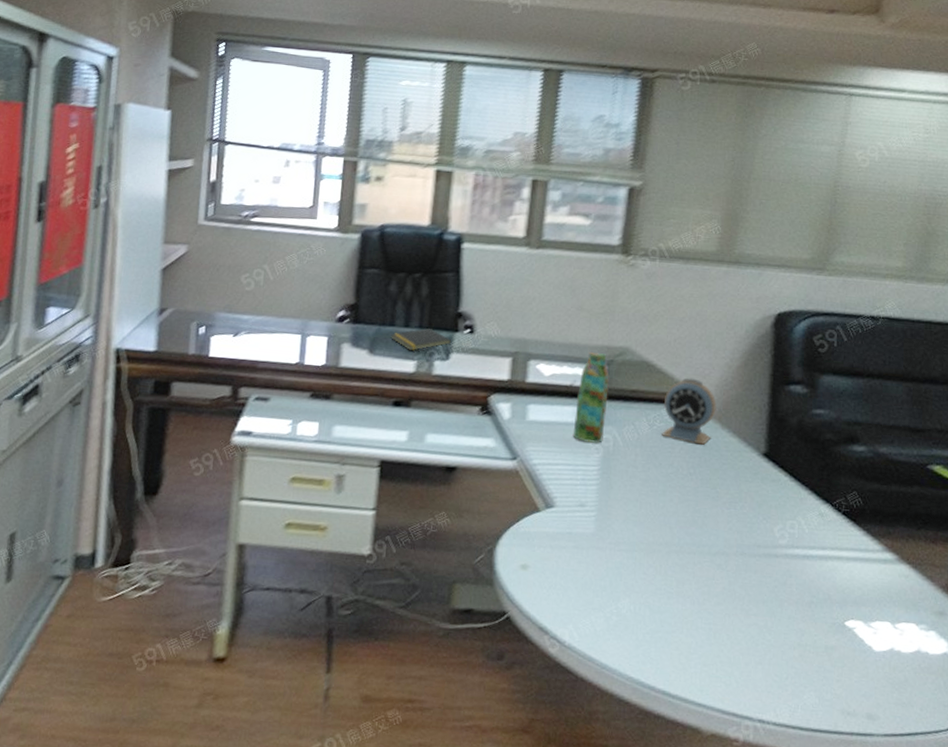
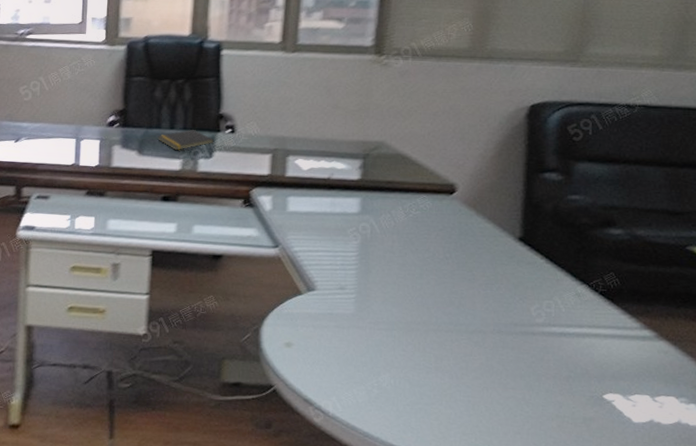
water bottle: present [572,351,610,443] -> none [331,146,366,231]
alarm clock: present [660,377,717,445] -> none [416,168,471,231]

